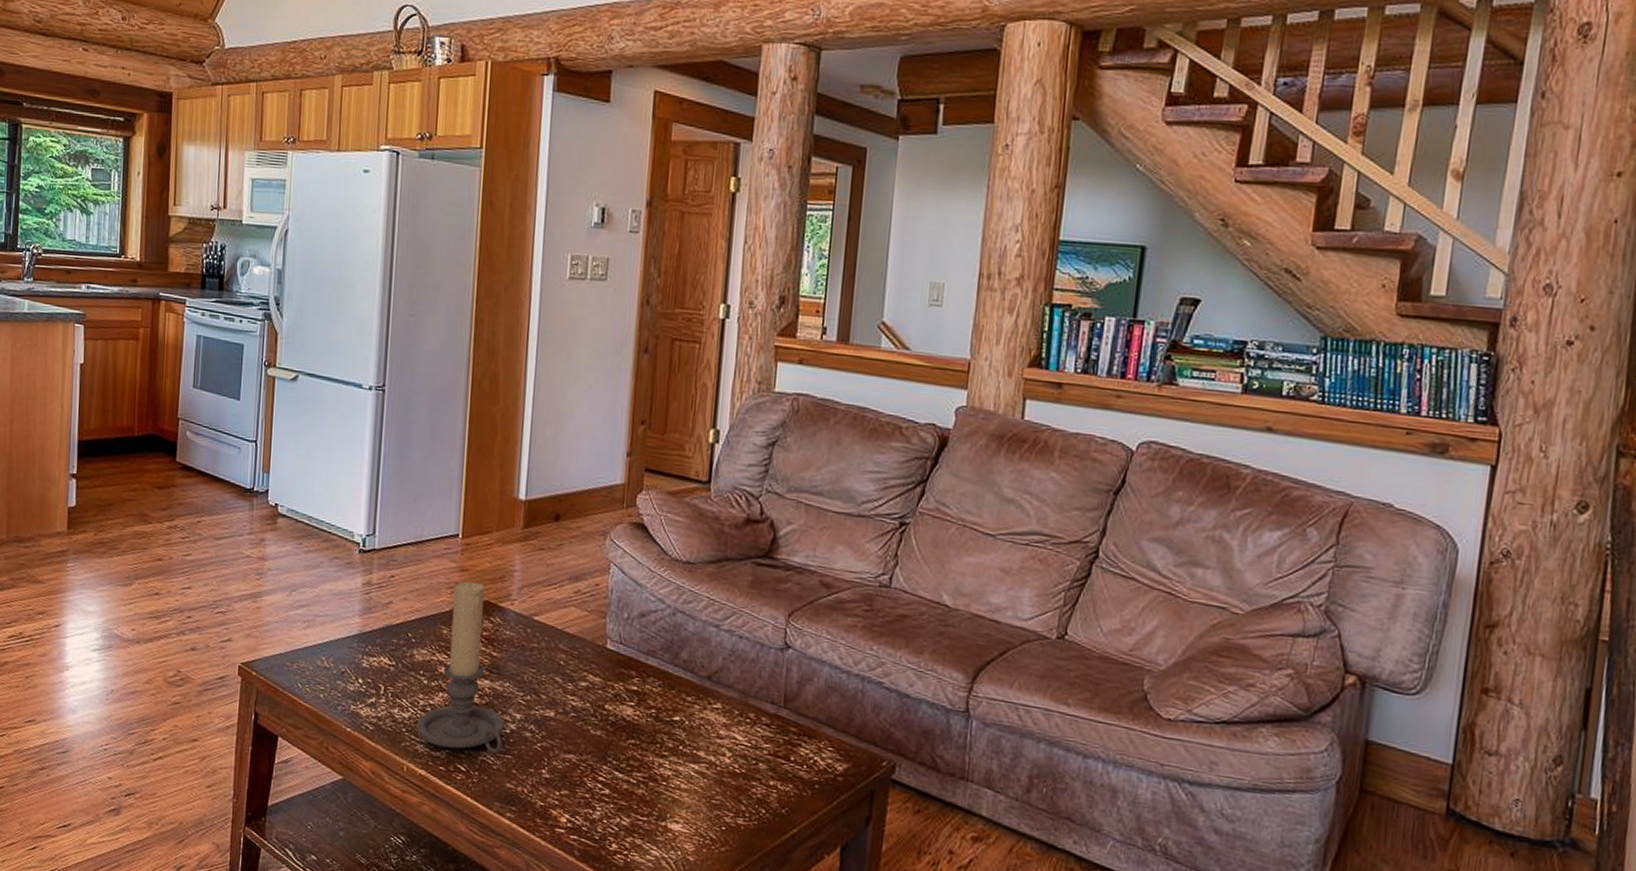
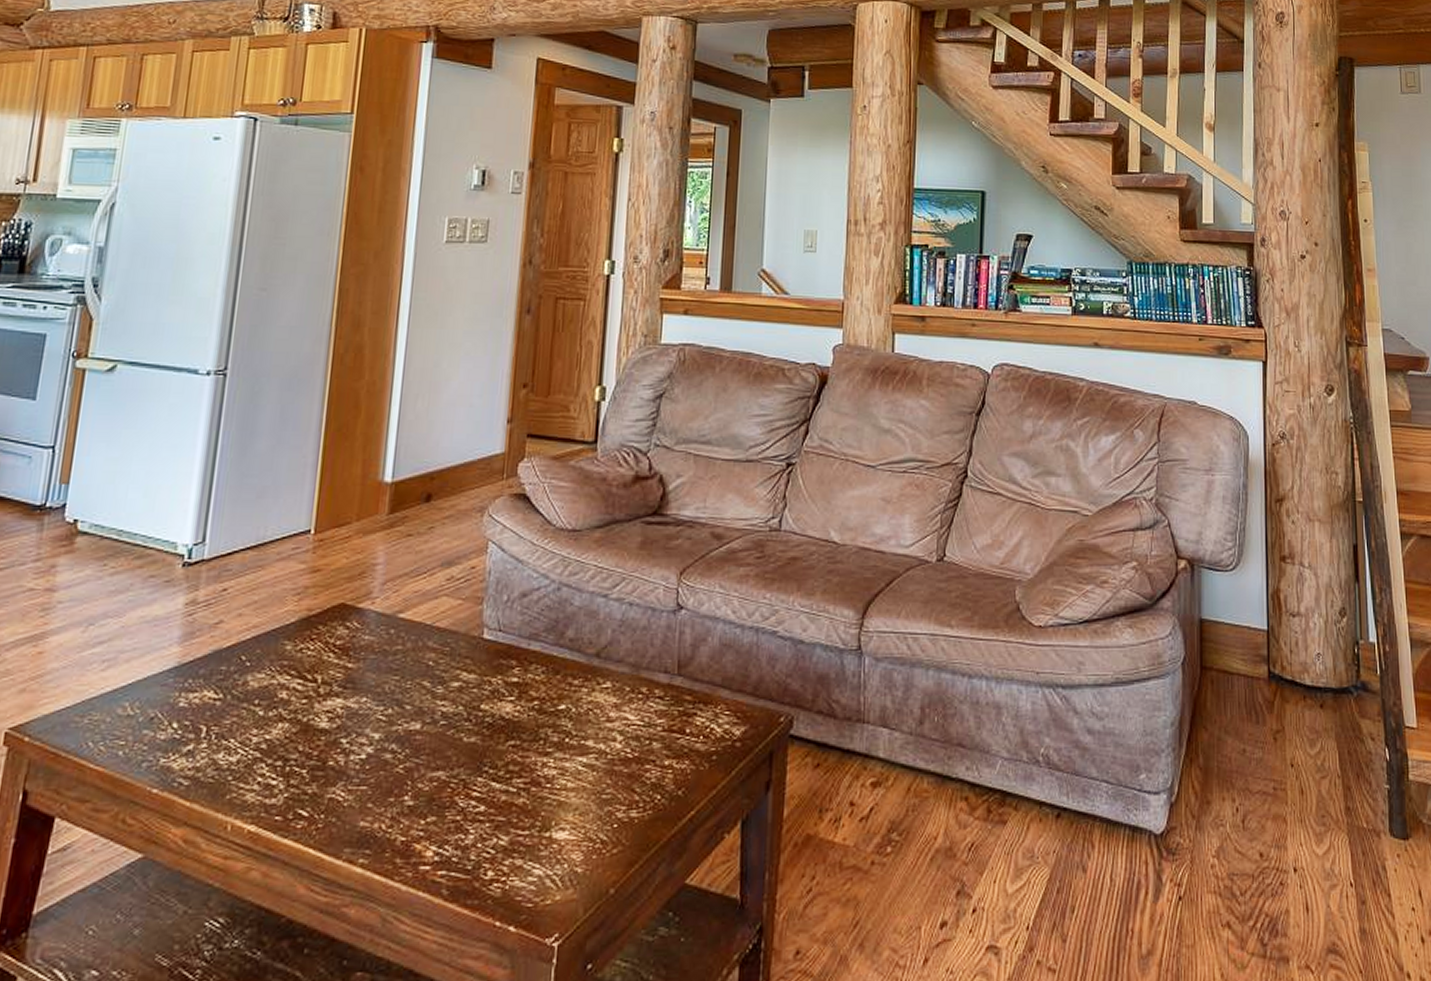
candle holder: present [416,581,505,754] -> none [246,583,360,791]

